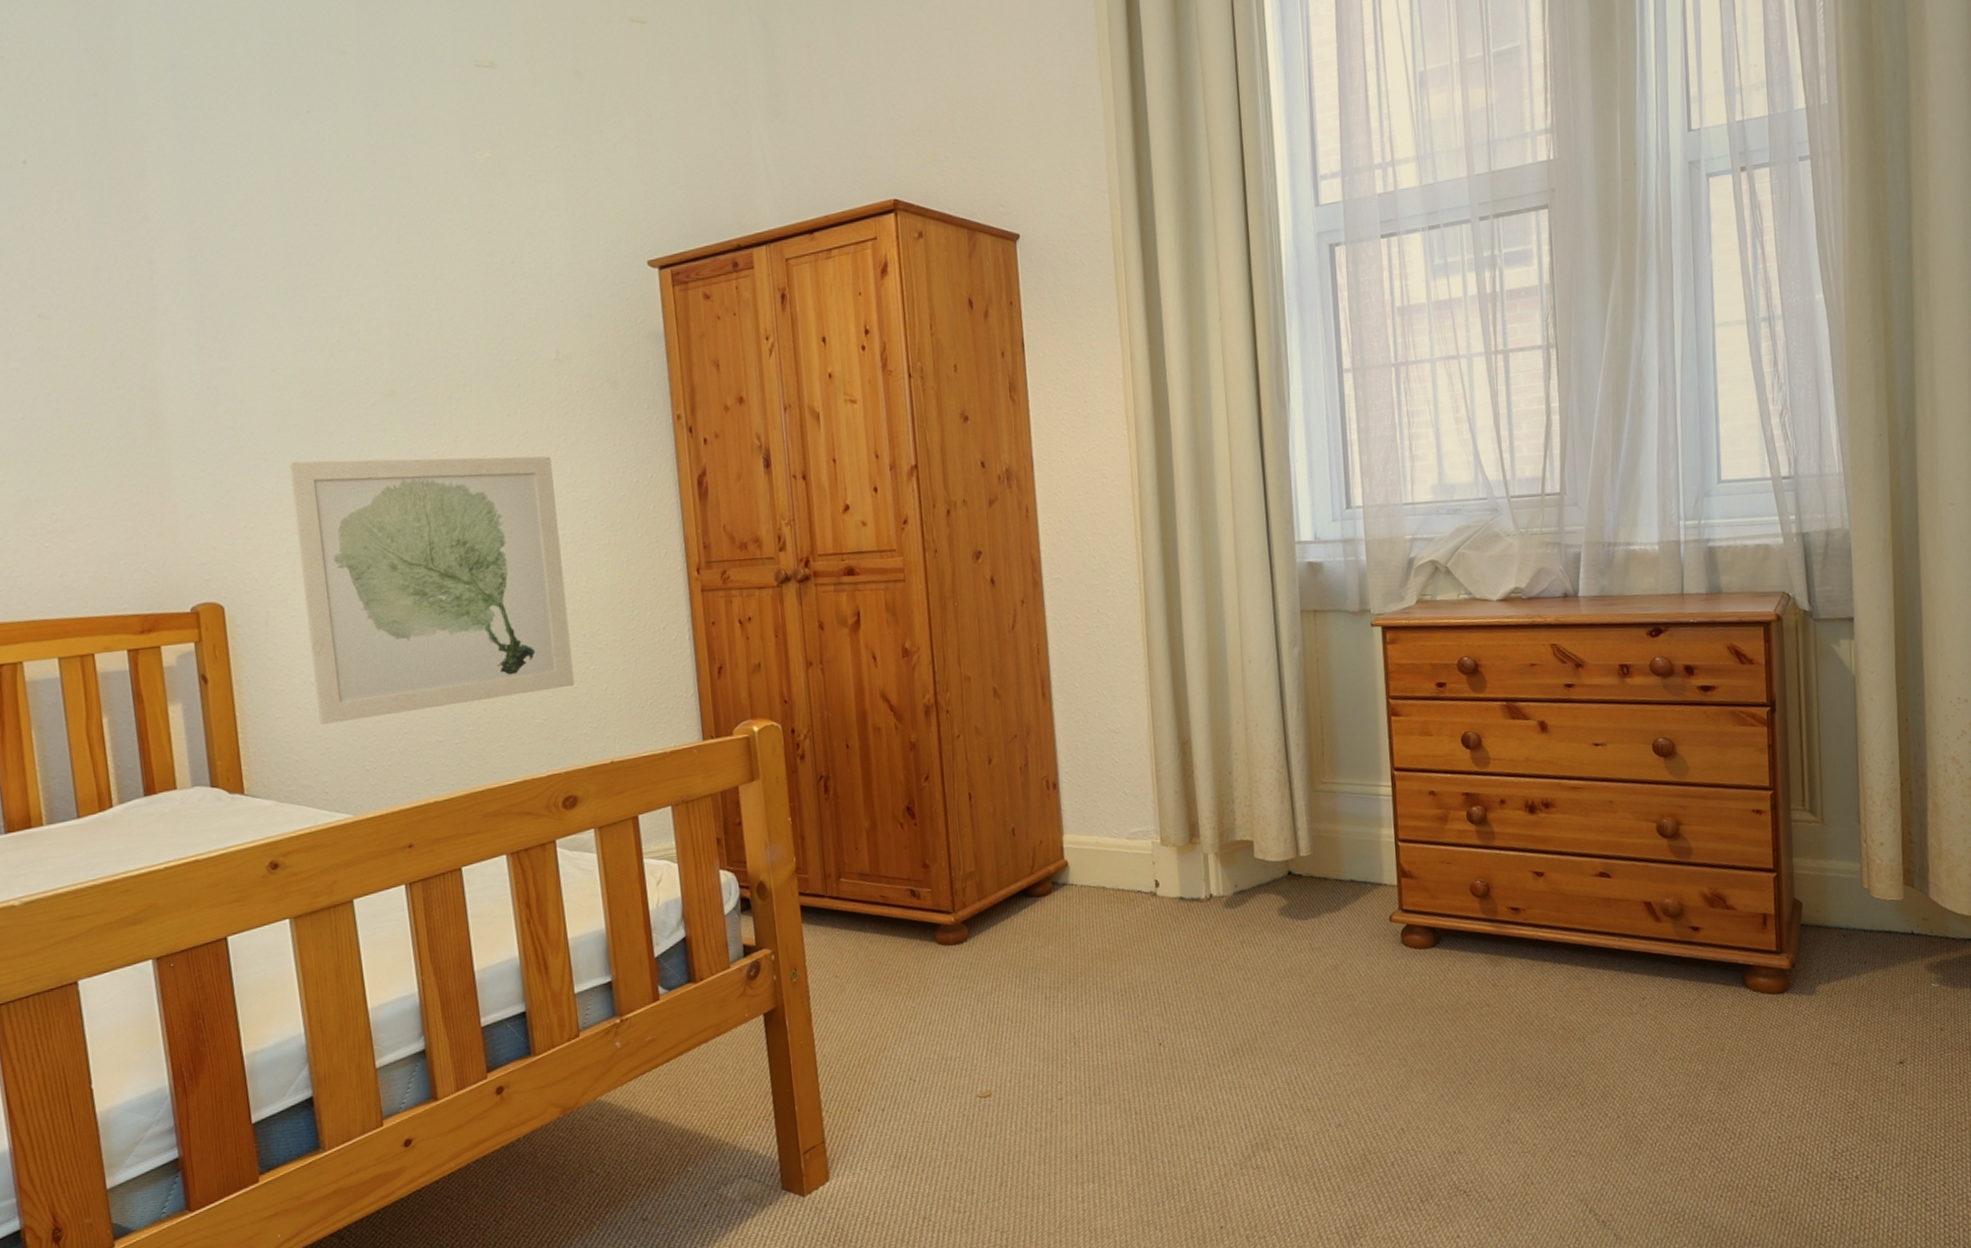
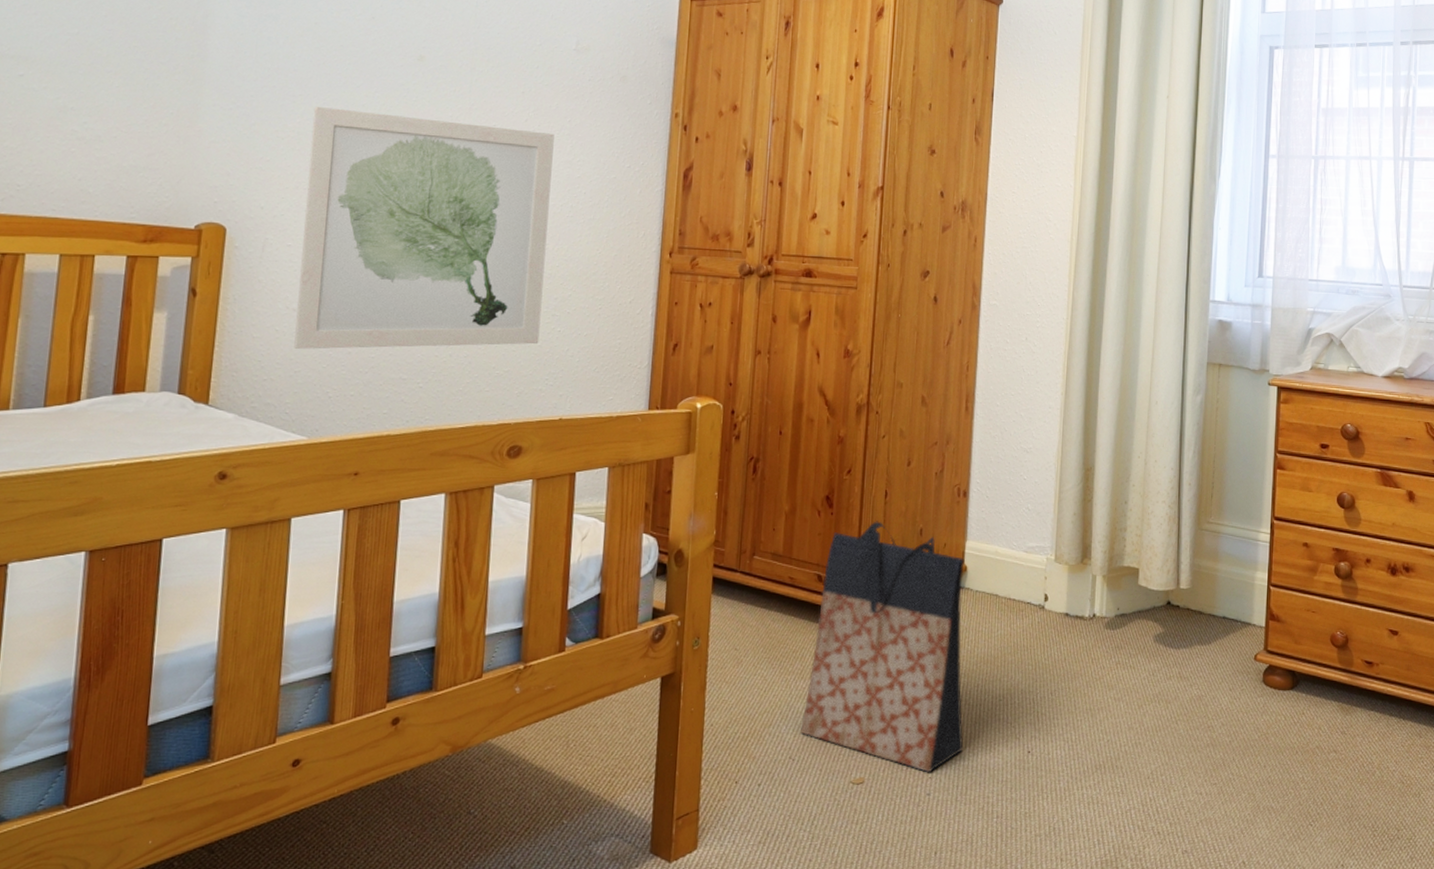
bag: none [916,826,1091,1078] -> present [800,521,965,773]

